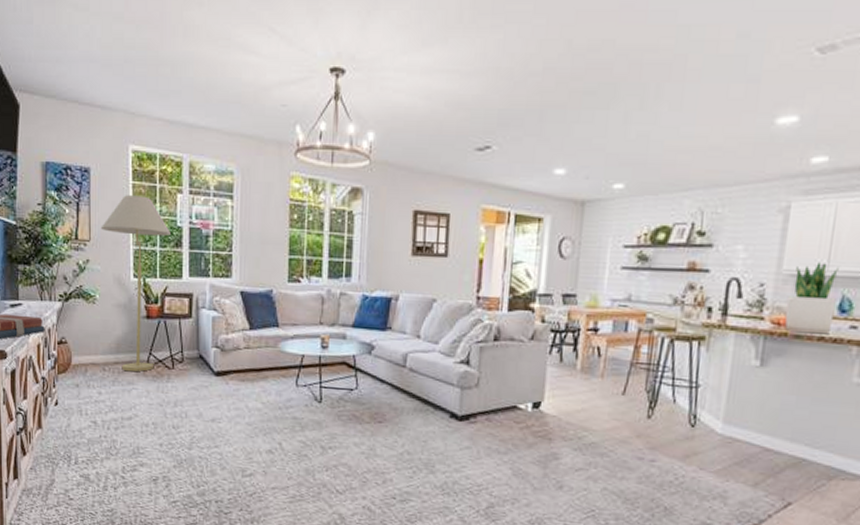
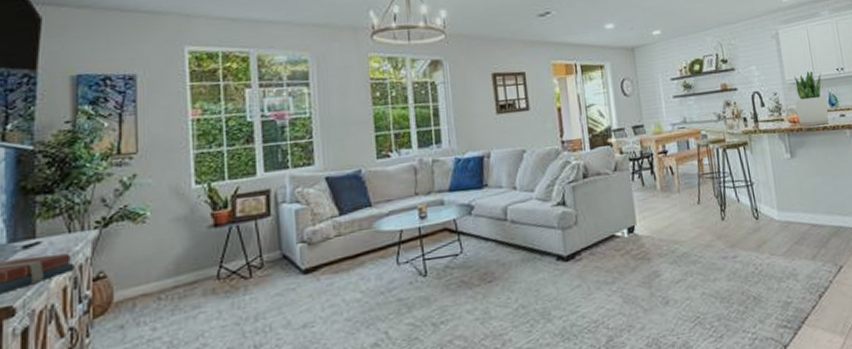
floor lamp: present [100,195,171,372] -> none [151,96,239,295]

